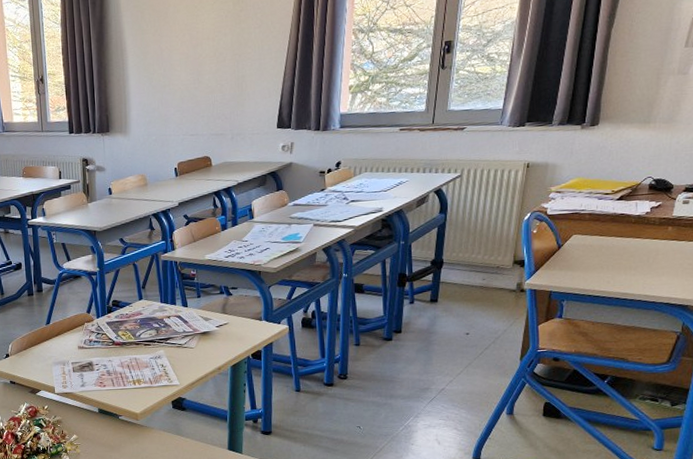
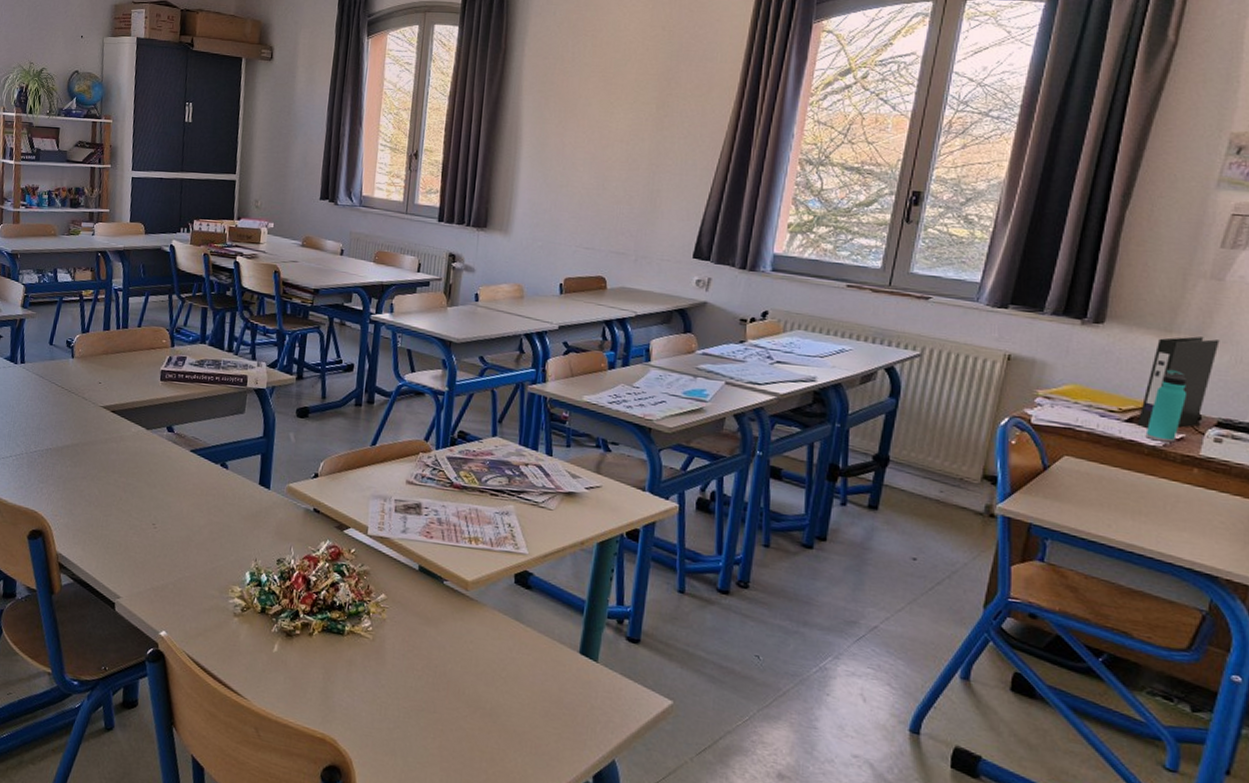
binder: none [626,123,686,202] -> present [1137,336,1220,428]
thermos bottle: none [632,152,663,211] -> present [1145,369,1188,443]

